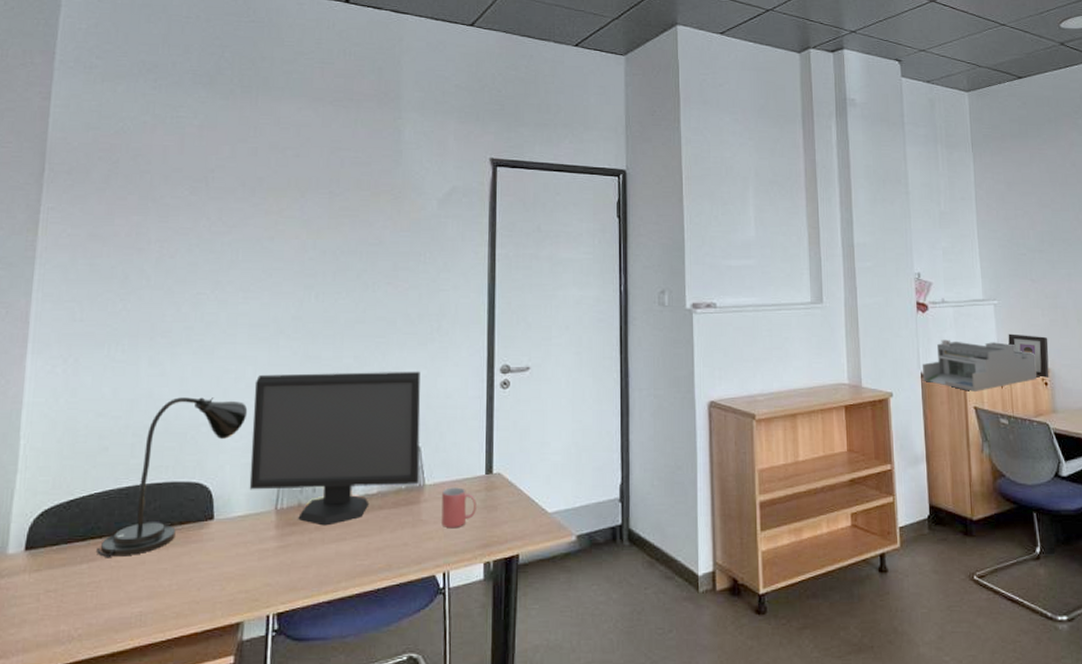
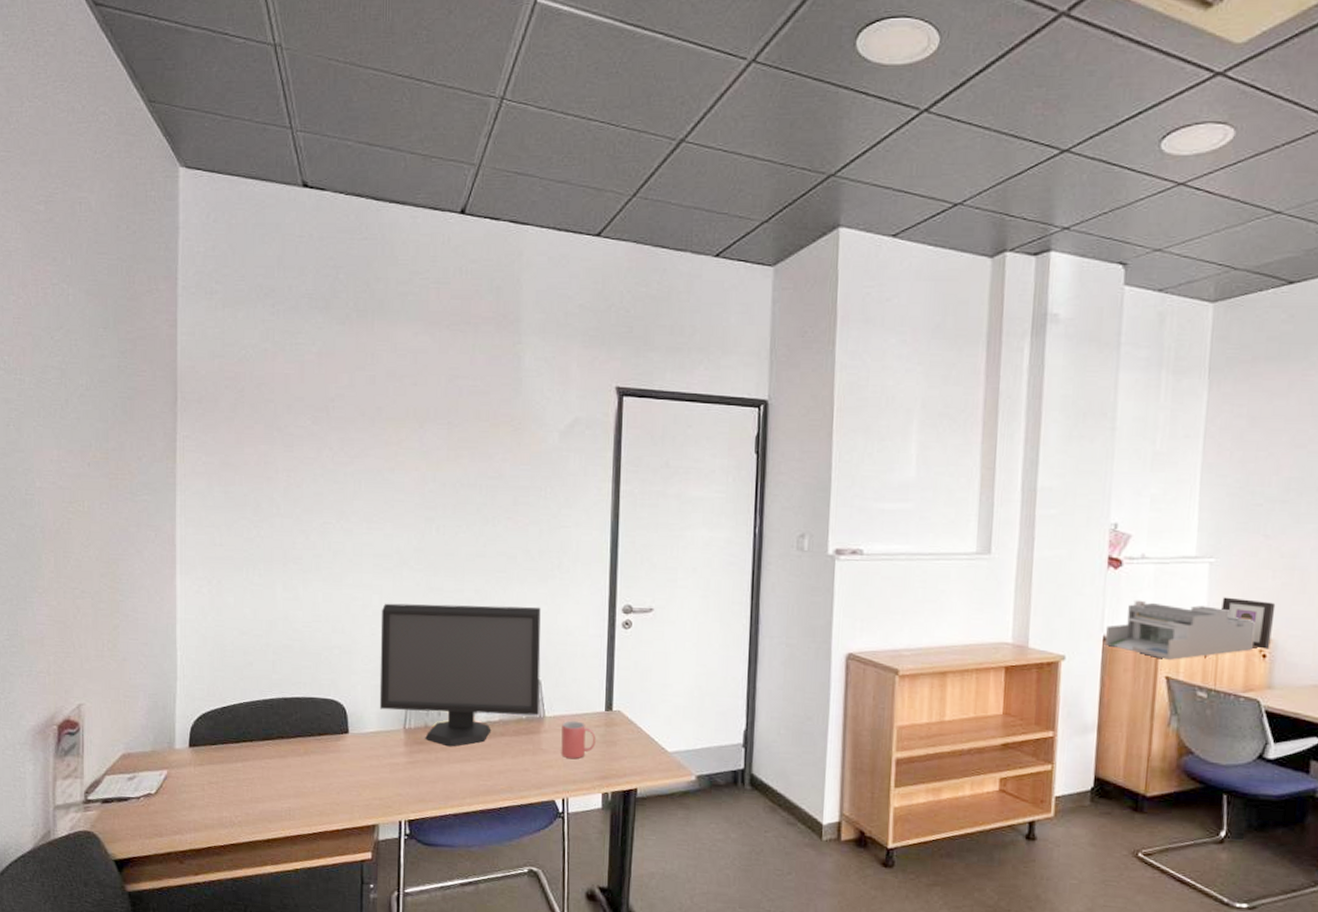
desk lamp: present [97,397,248,558] -> none [249,621,375,760]

